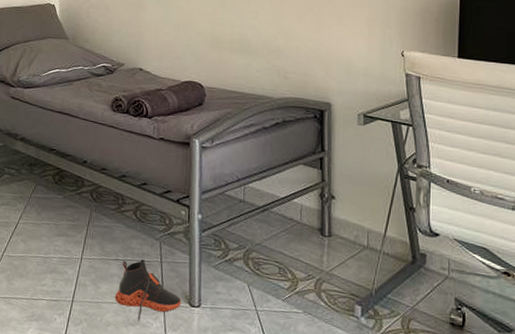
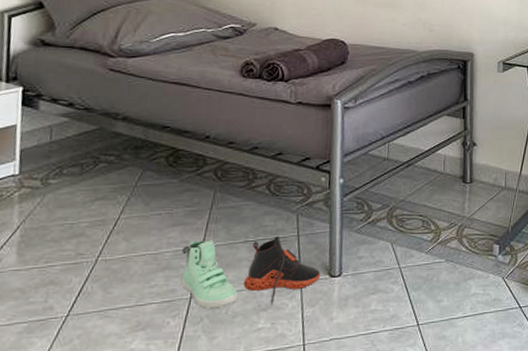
sneaker: none [65,251,111,315] -> present [181,240,239,308]

